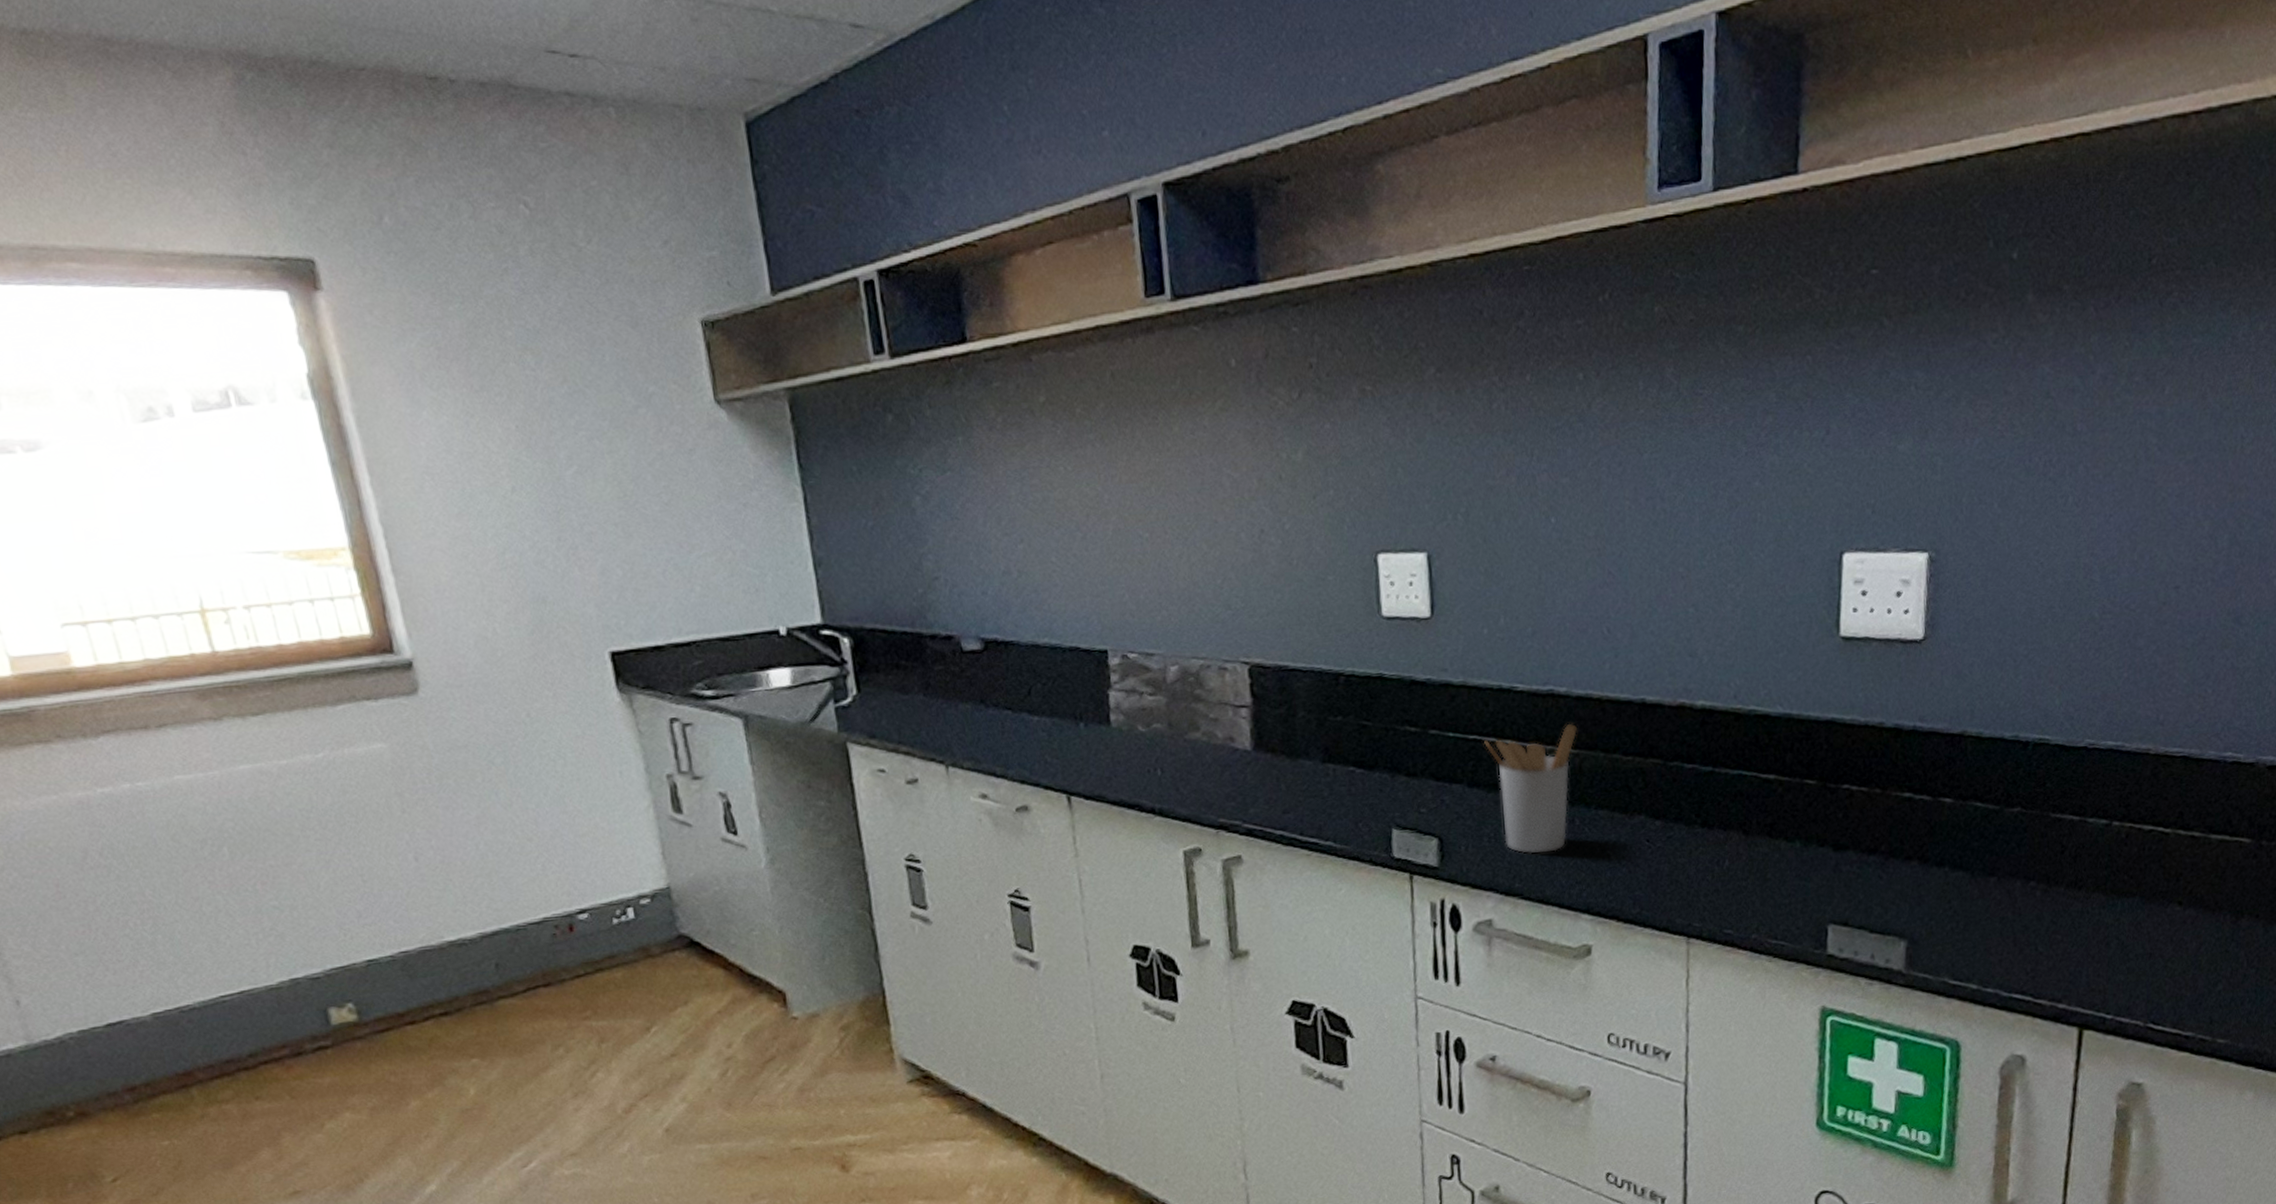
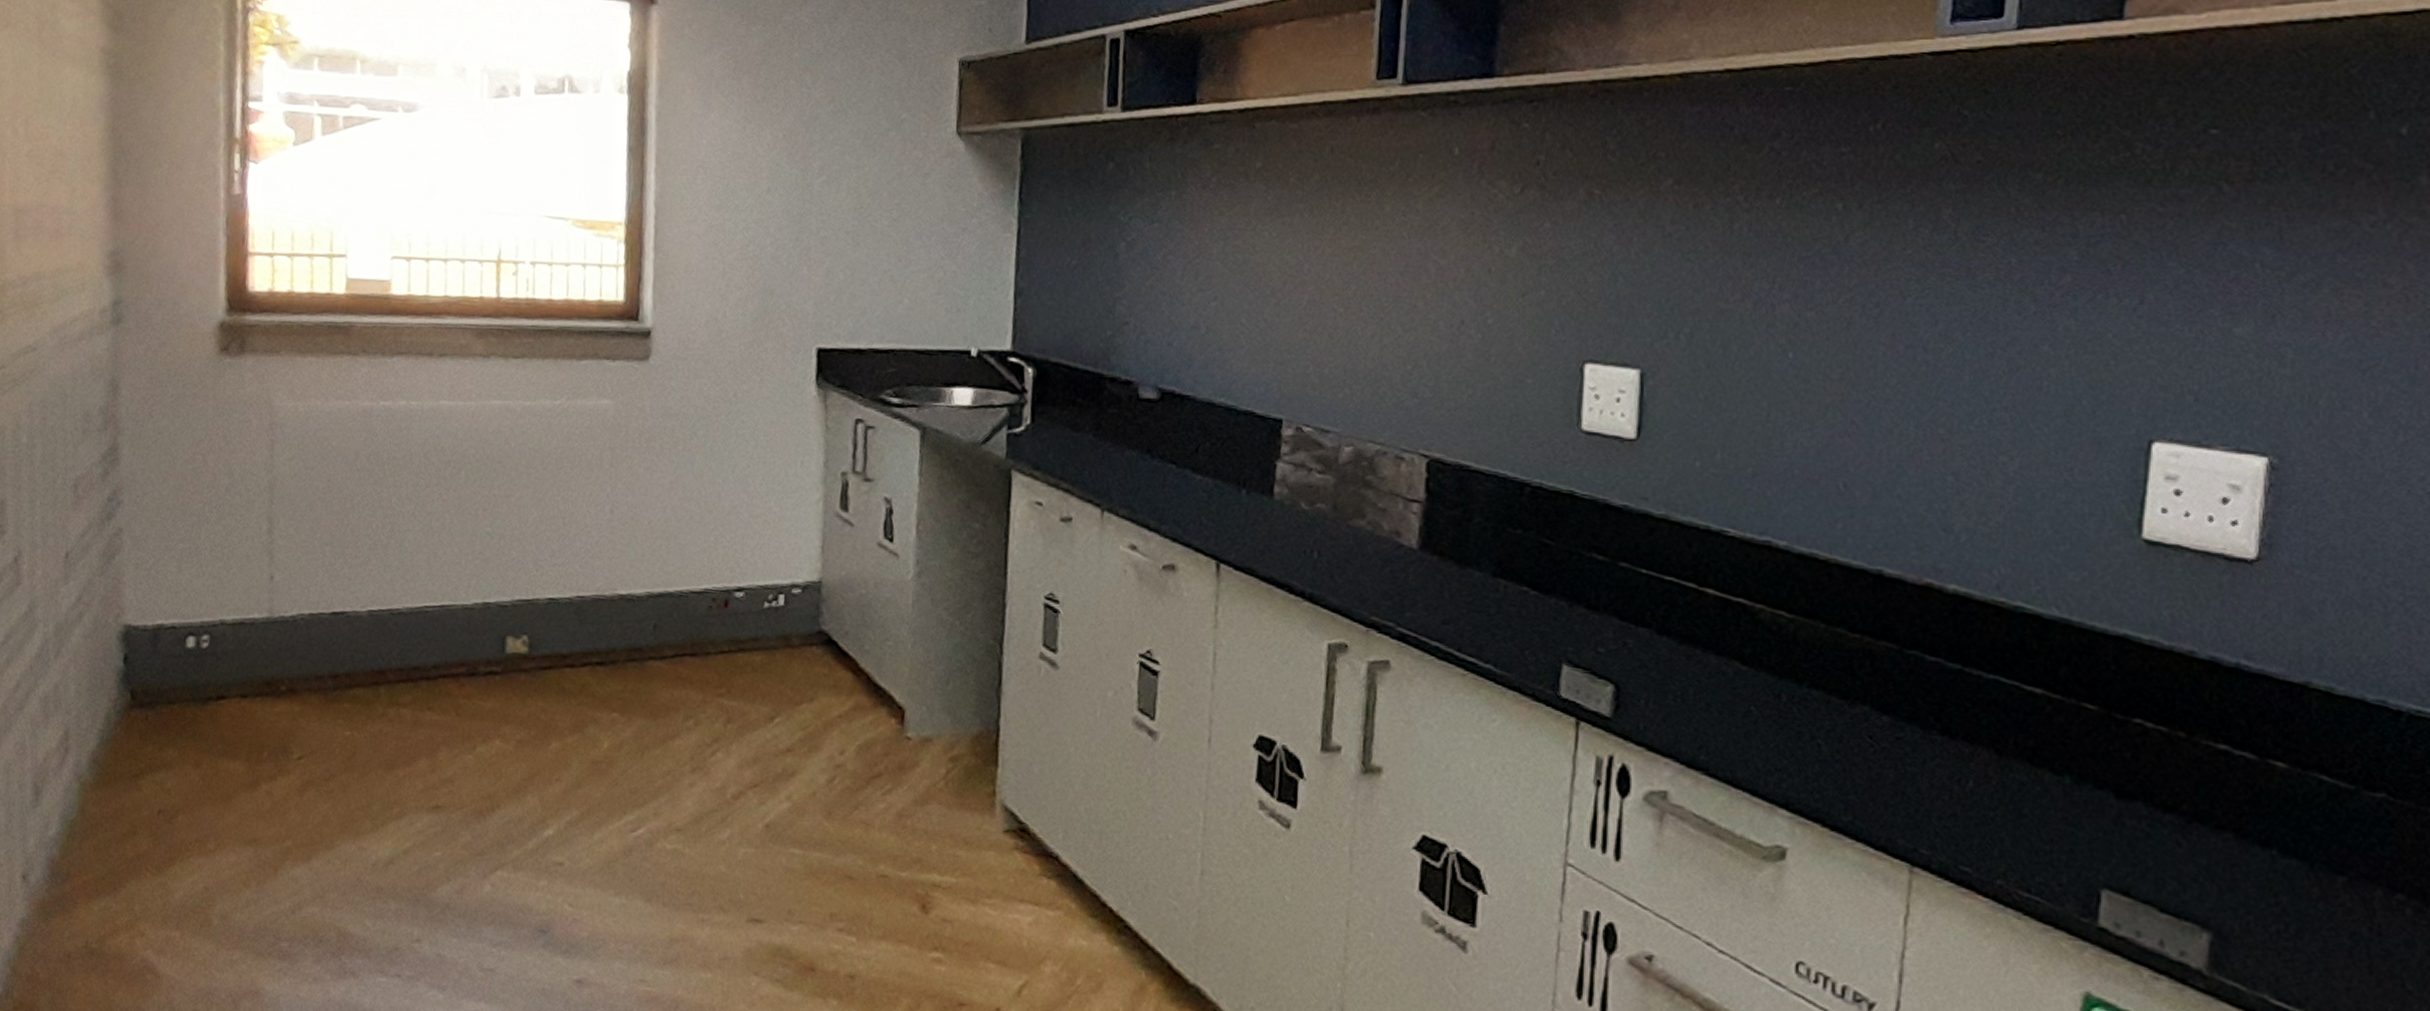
utensil holder: present [1484,723,1577,854] -> none [1682,583,1795,728]

